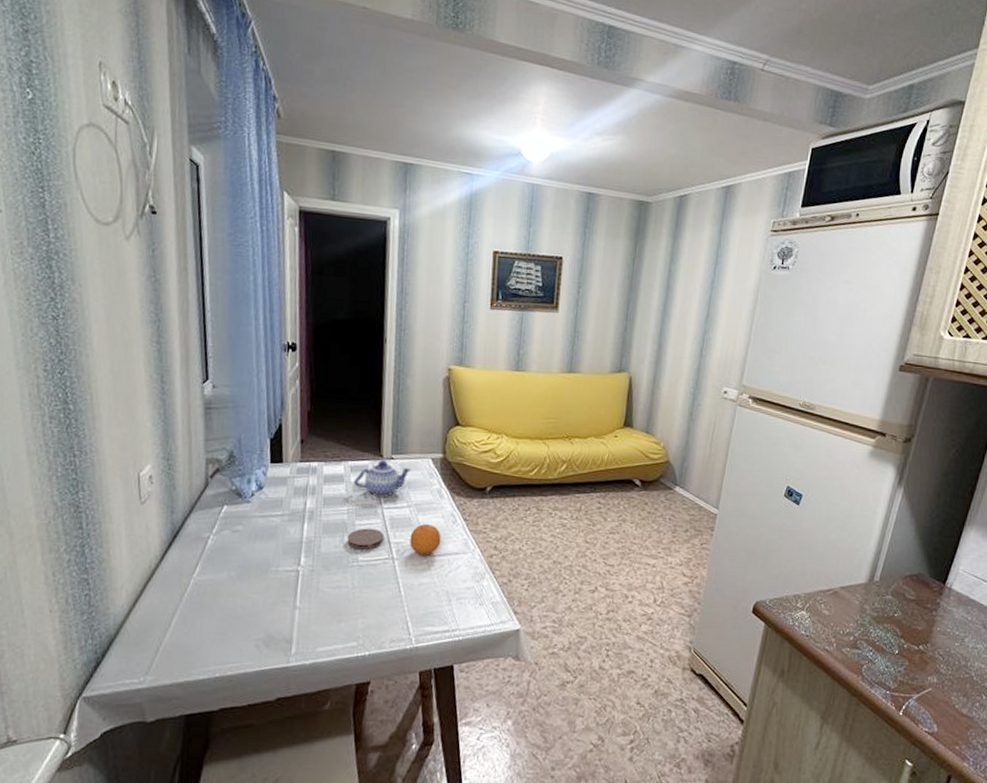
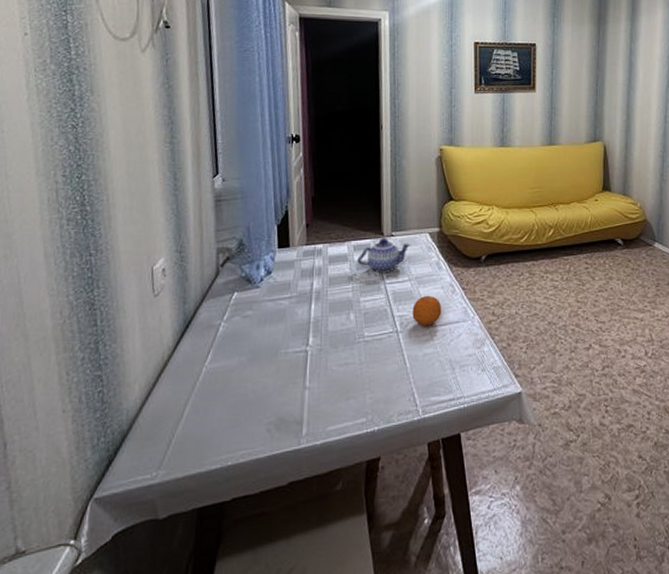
coaster: present [347,528,384,550] -> none [353,304,388,325]

